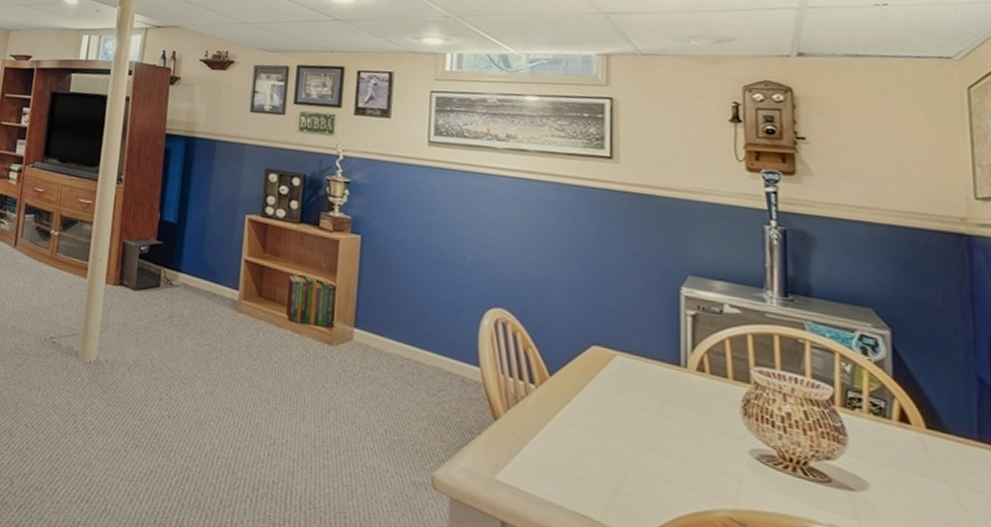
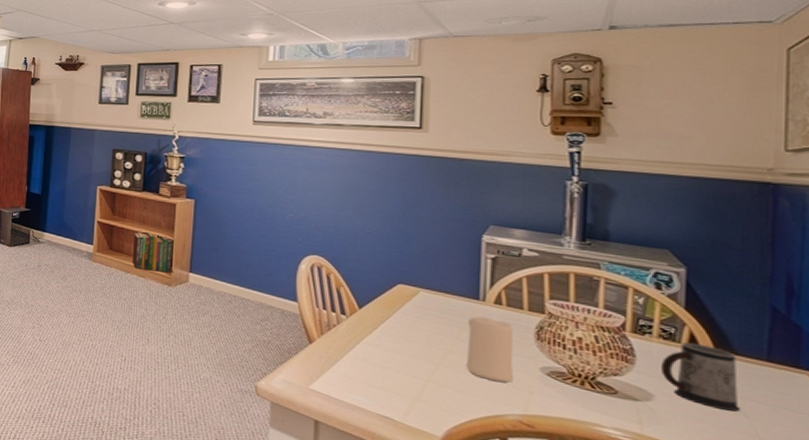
candle: none [669,386,722,470] -> present [465,316,514,383]
mug: none [874,418,958,503] -> present [661,342,741,412]

